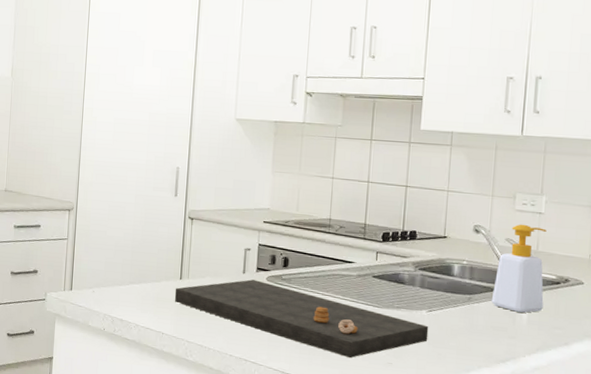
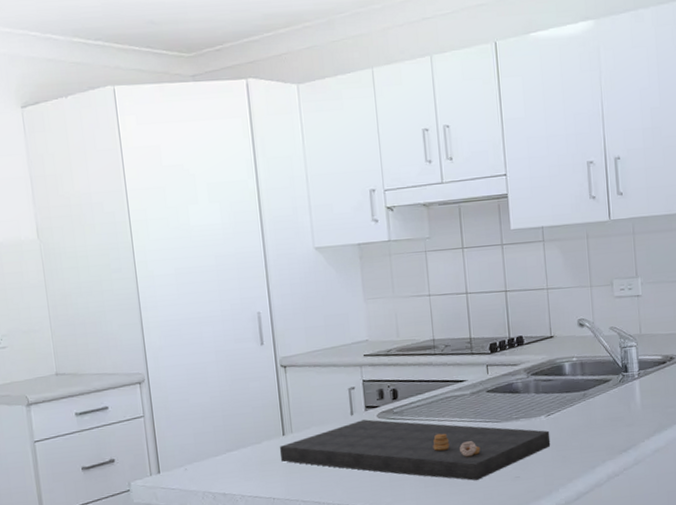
soap bottle: present [491,224,547,313] -> none [605,309,654,400]

